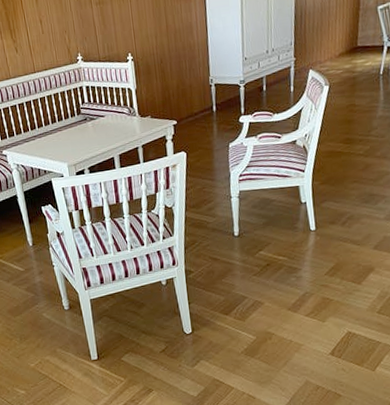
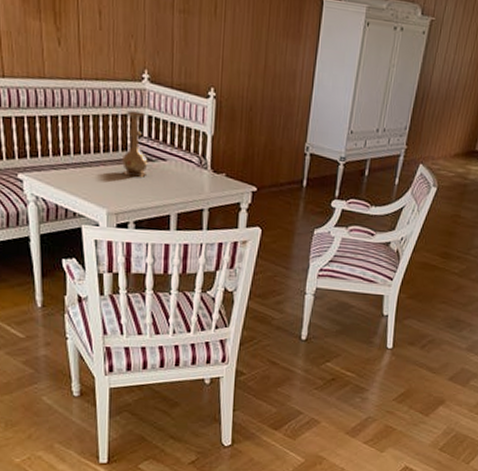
vase: none [69,85,93,135] -> present [121,110,148,178]

